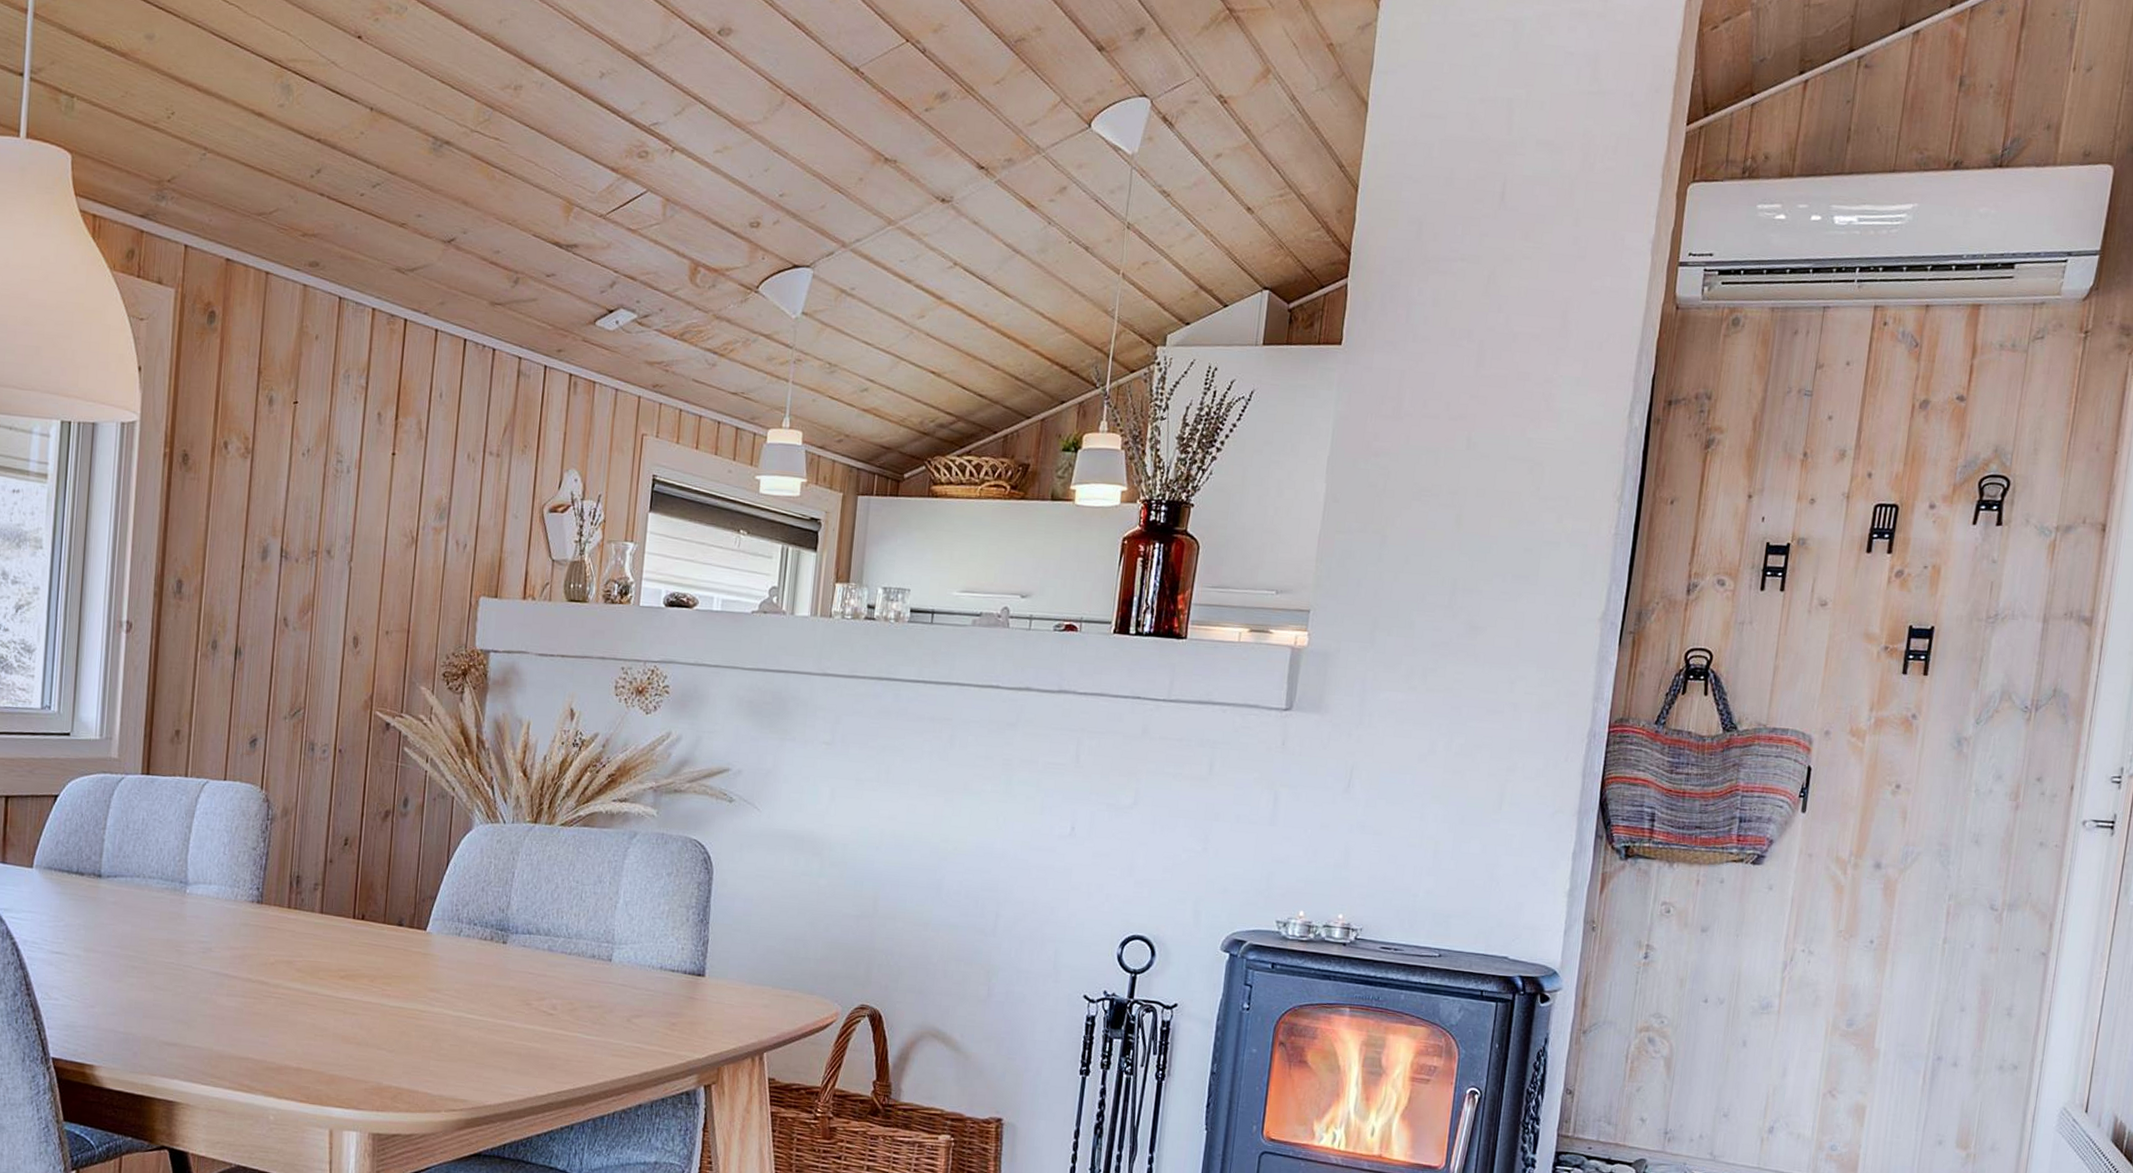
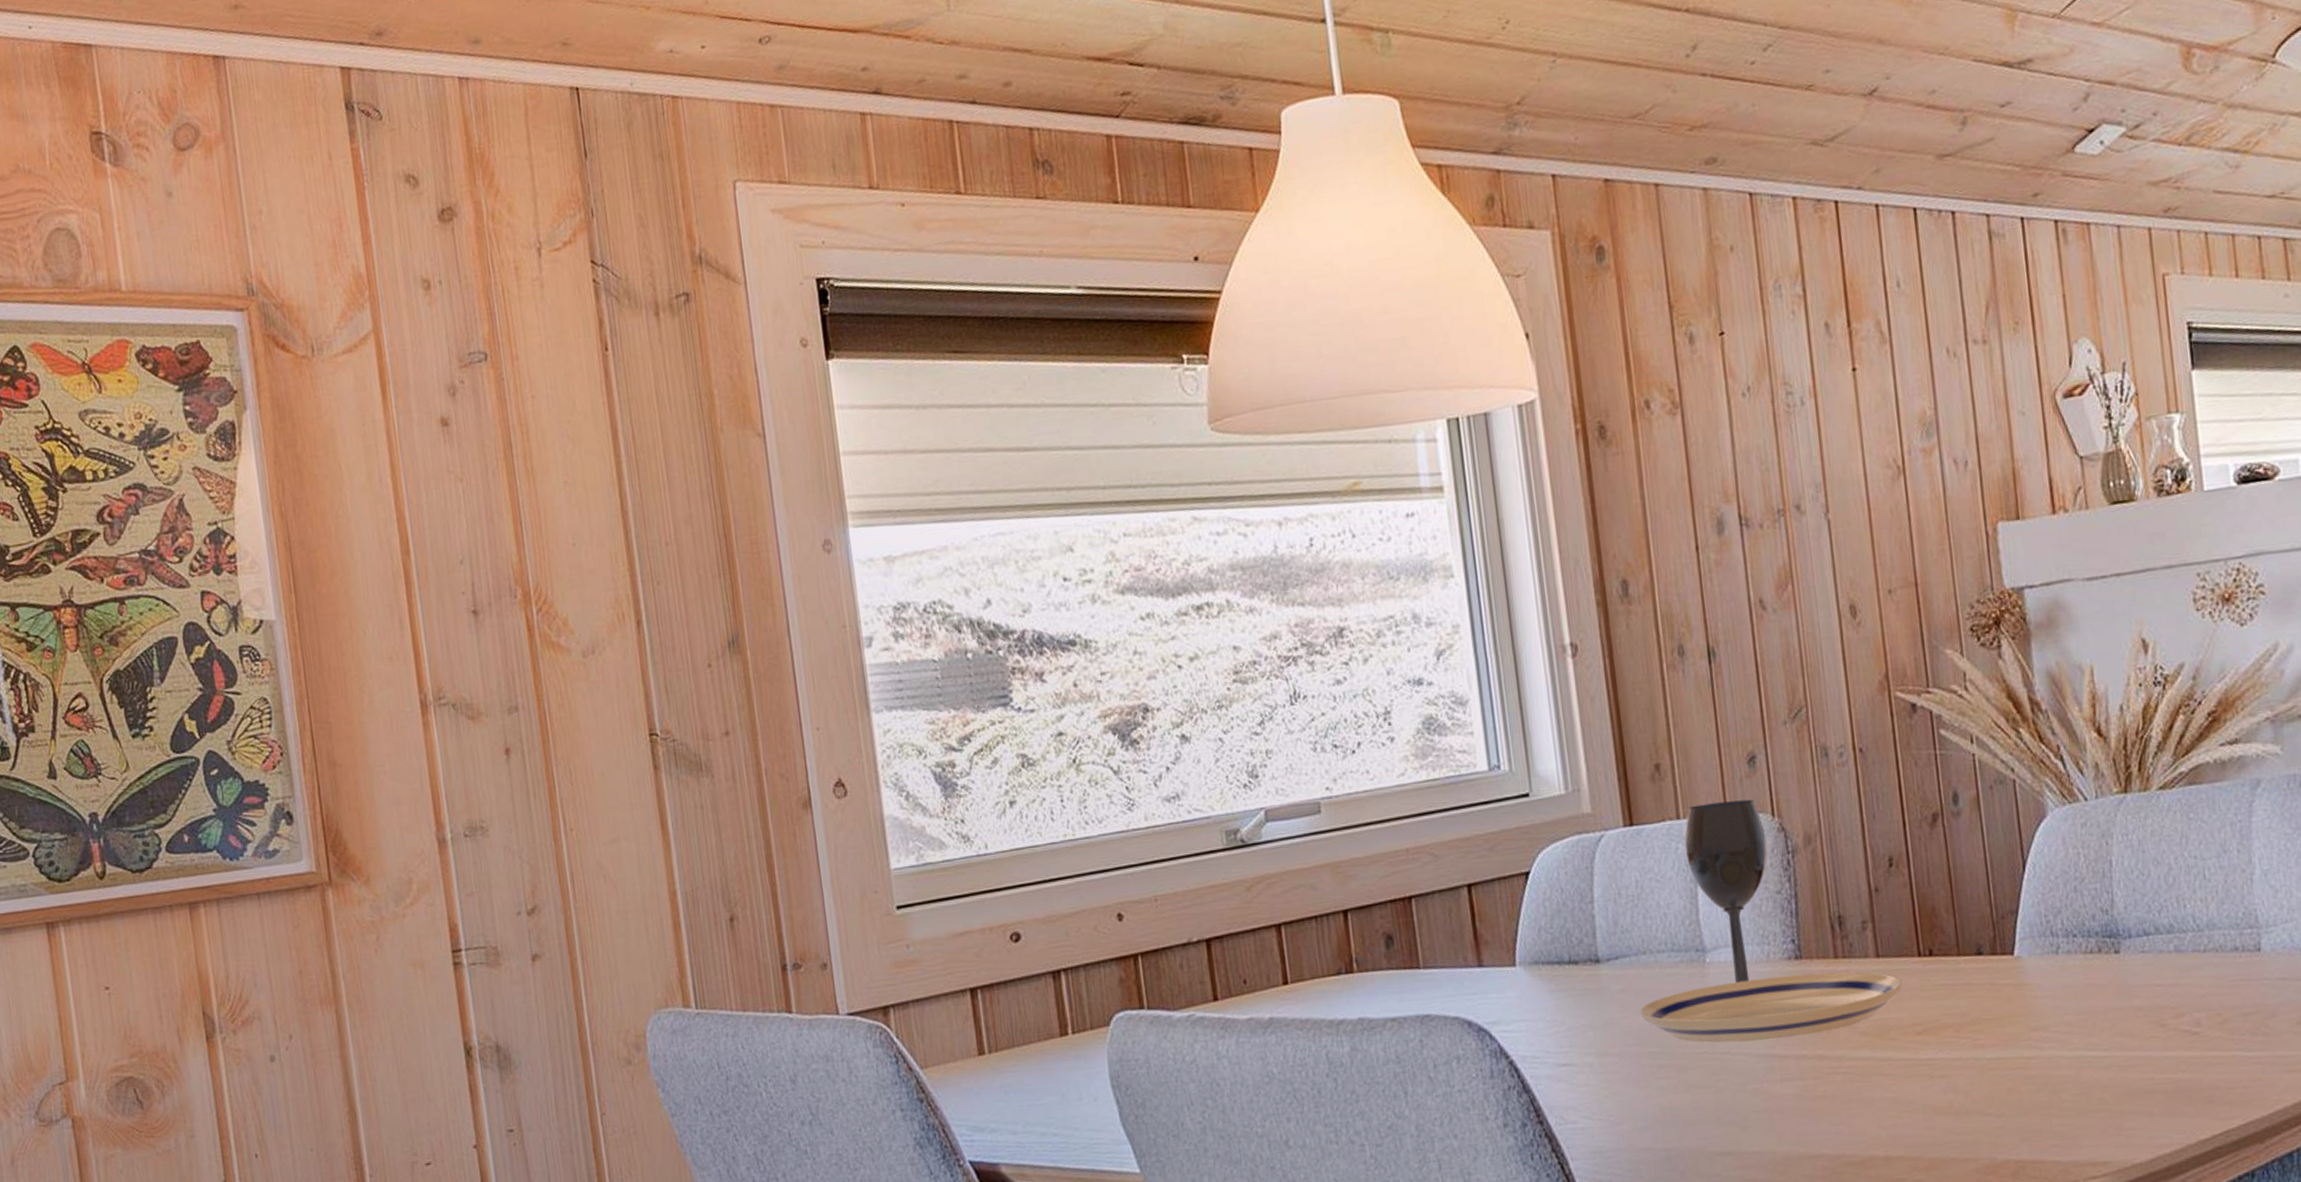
plate: none [126,911,337,963] -> present [1639,972,1903,1043]
wine glass: none [187,768,253,914] -> present [1685,799,1768,983]

